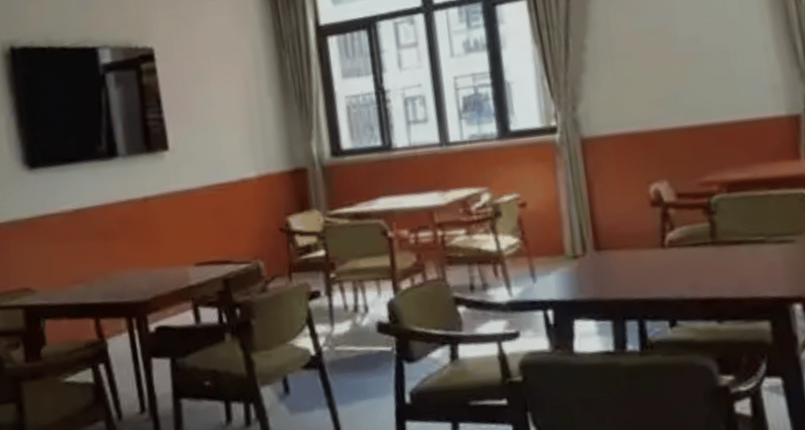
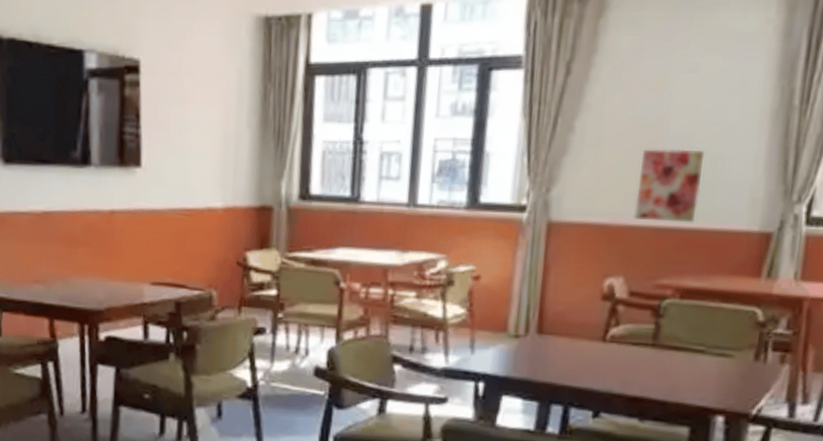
wall art: none [657,48,723,124] -> present [633,149,705,223]

